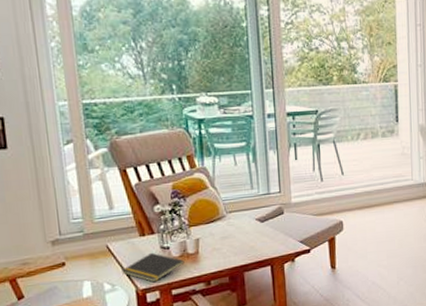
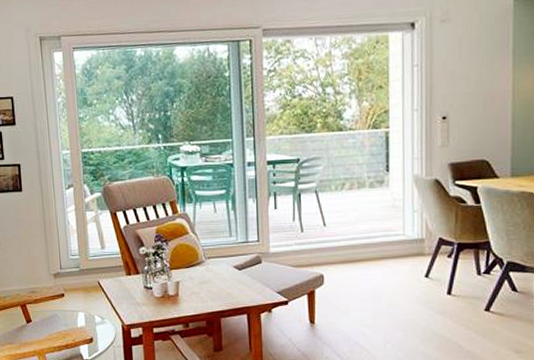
notepad: present [122,252,185,283] -> none [110,291,165,319]

